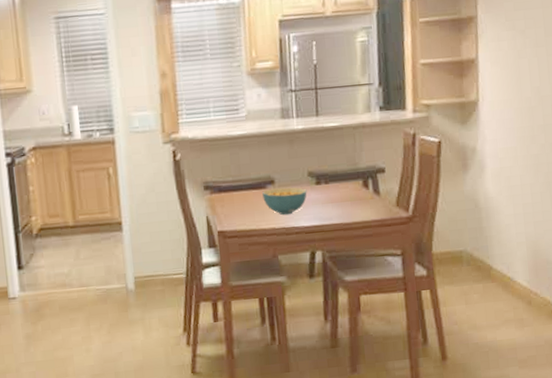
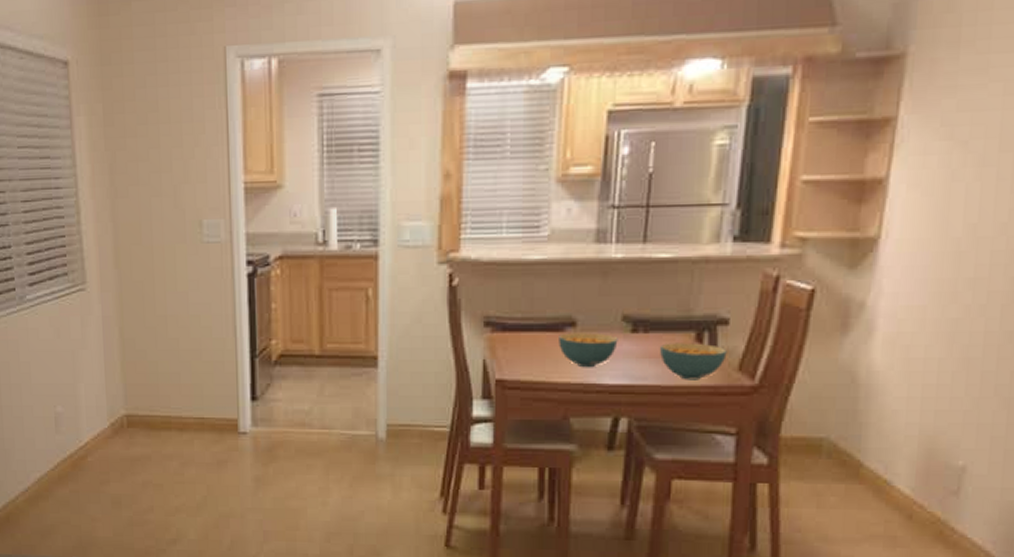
cereal bowl: none [339,188,387,217] -> present [660,343,727,380]

